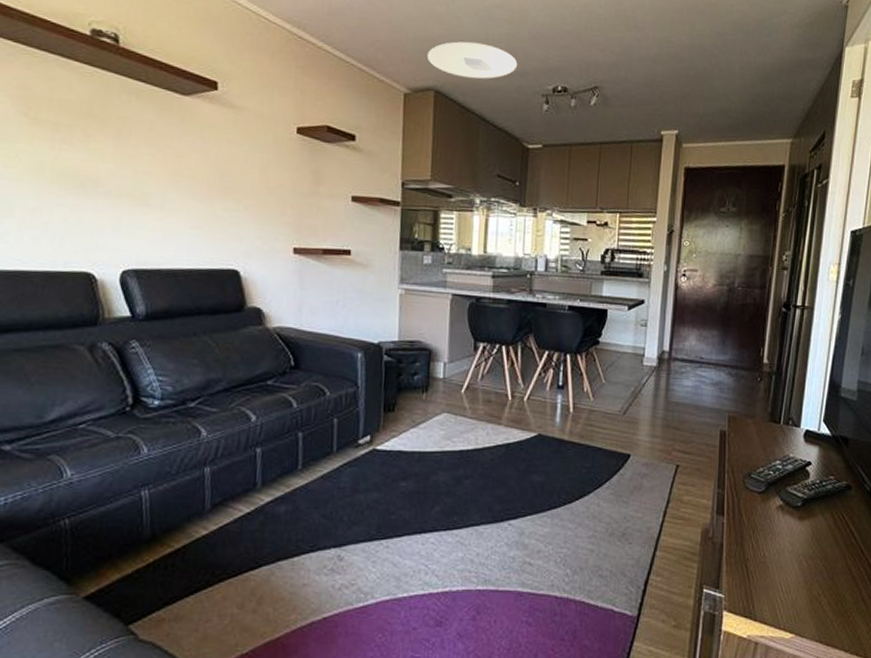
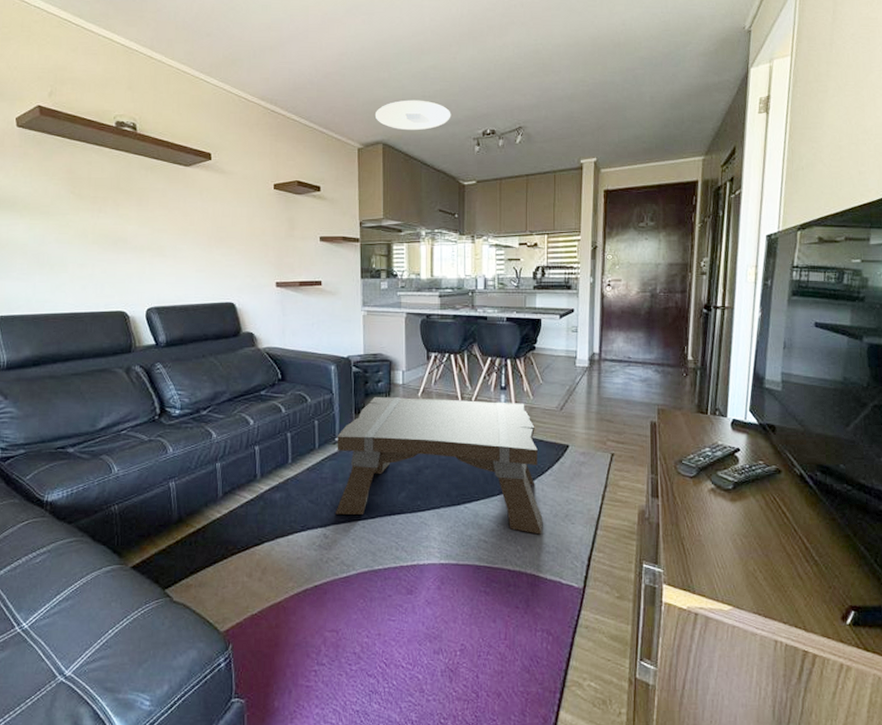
coffee table: none [354,391,597,556] -> present [336,396,543,535]

